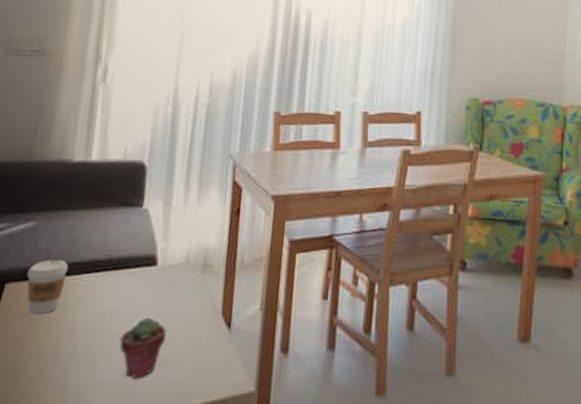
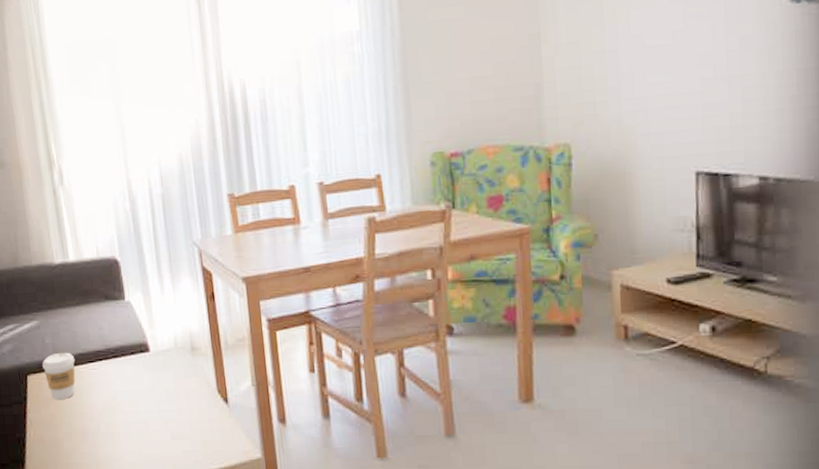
potted succulent: present [119,317,166,378] -> none [133,397,172,450]

